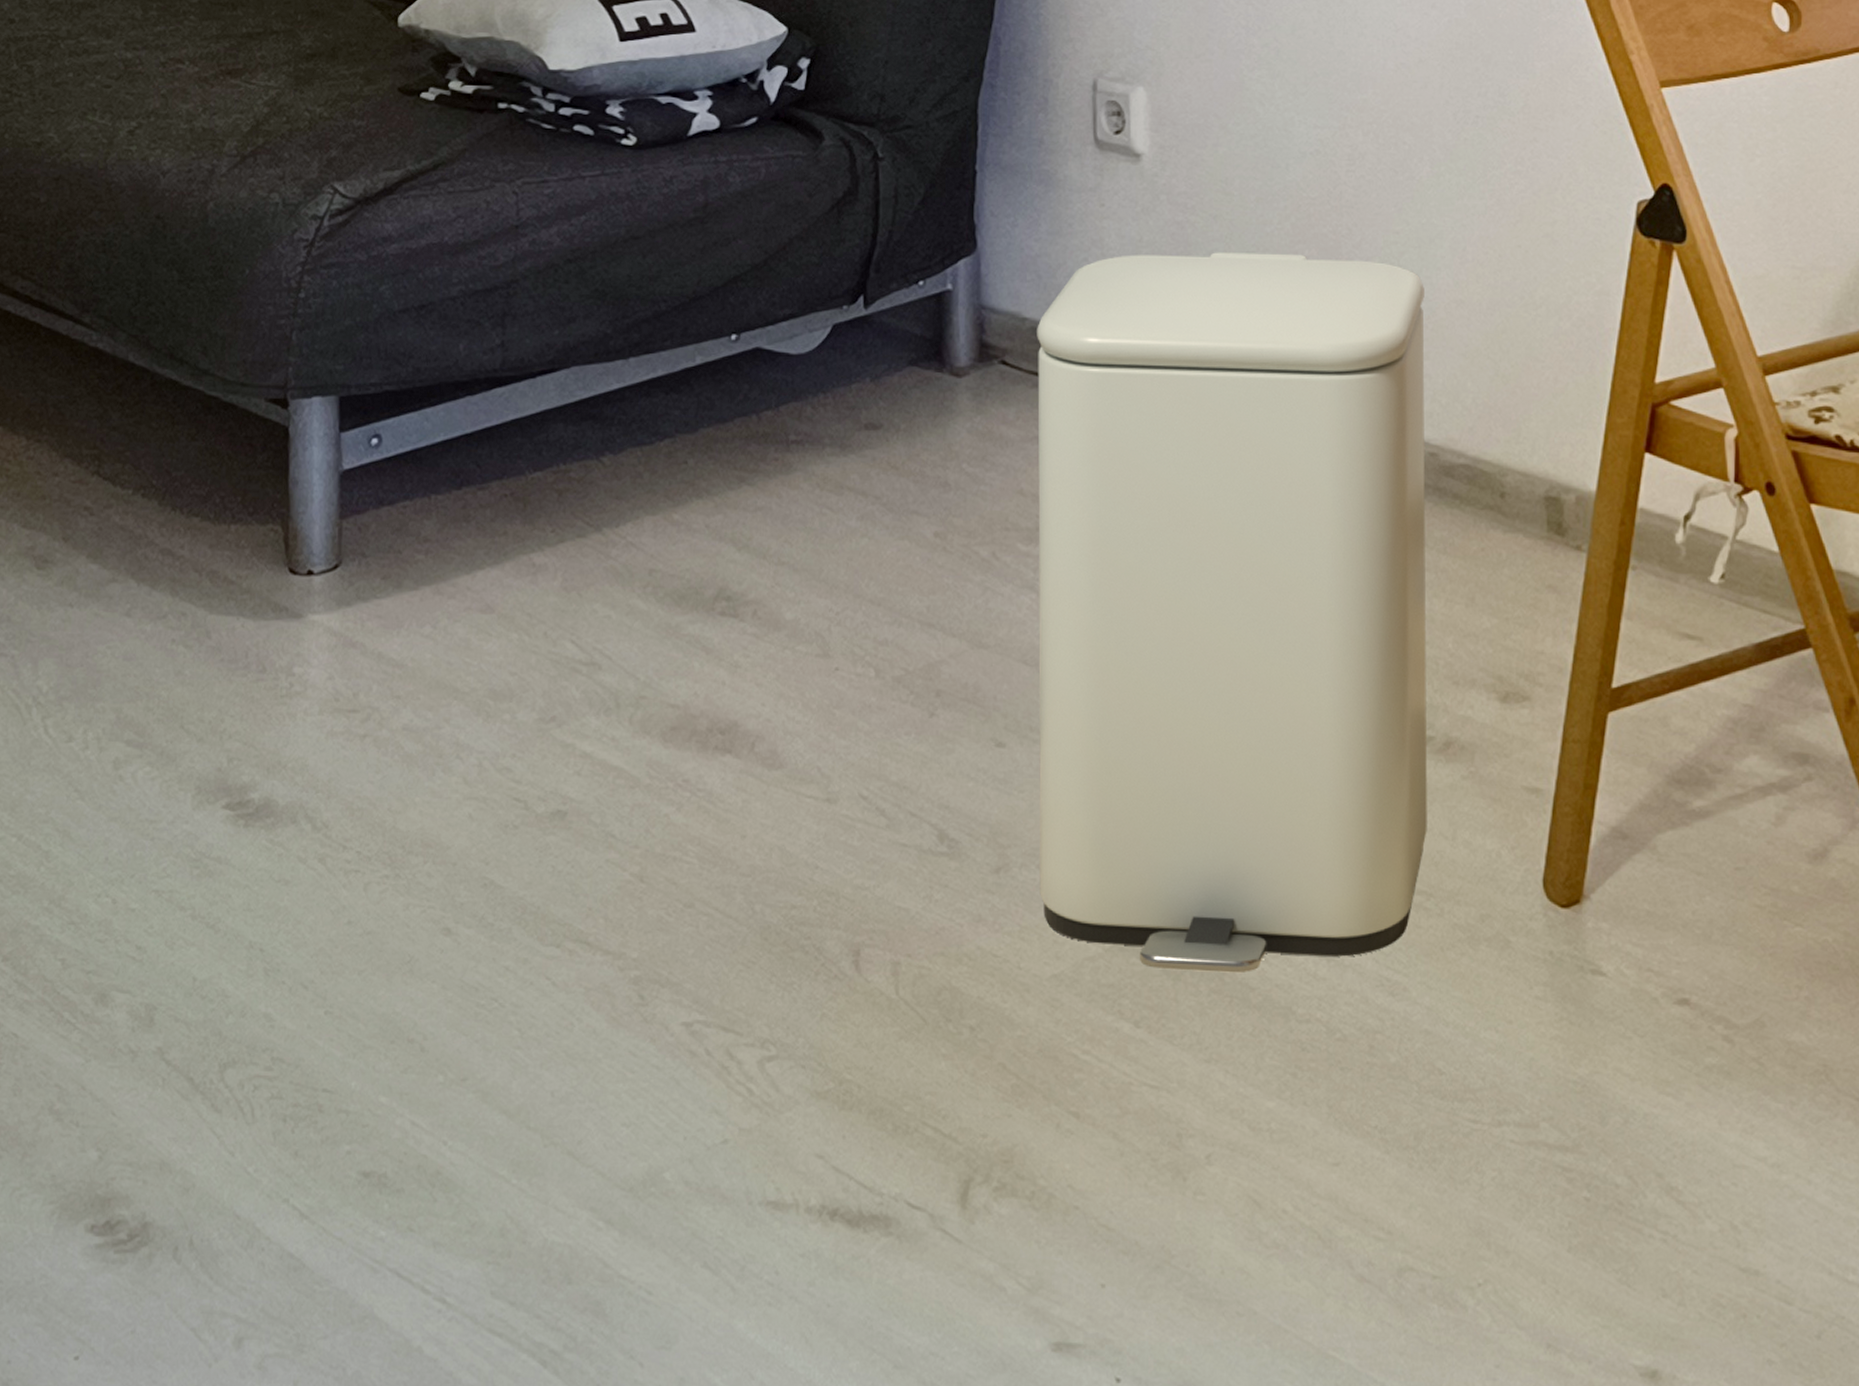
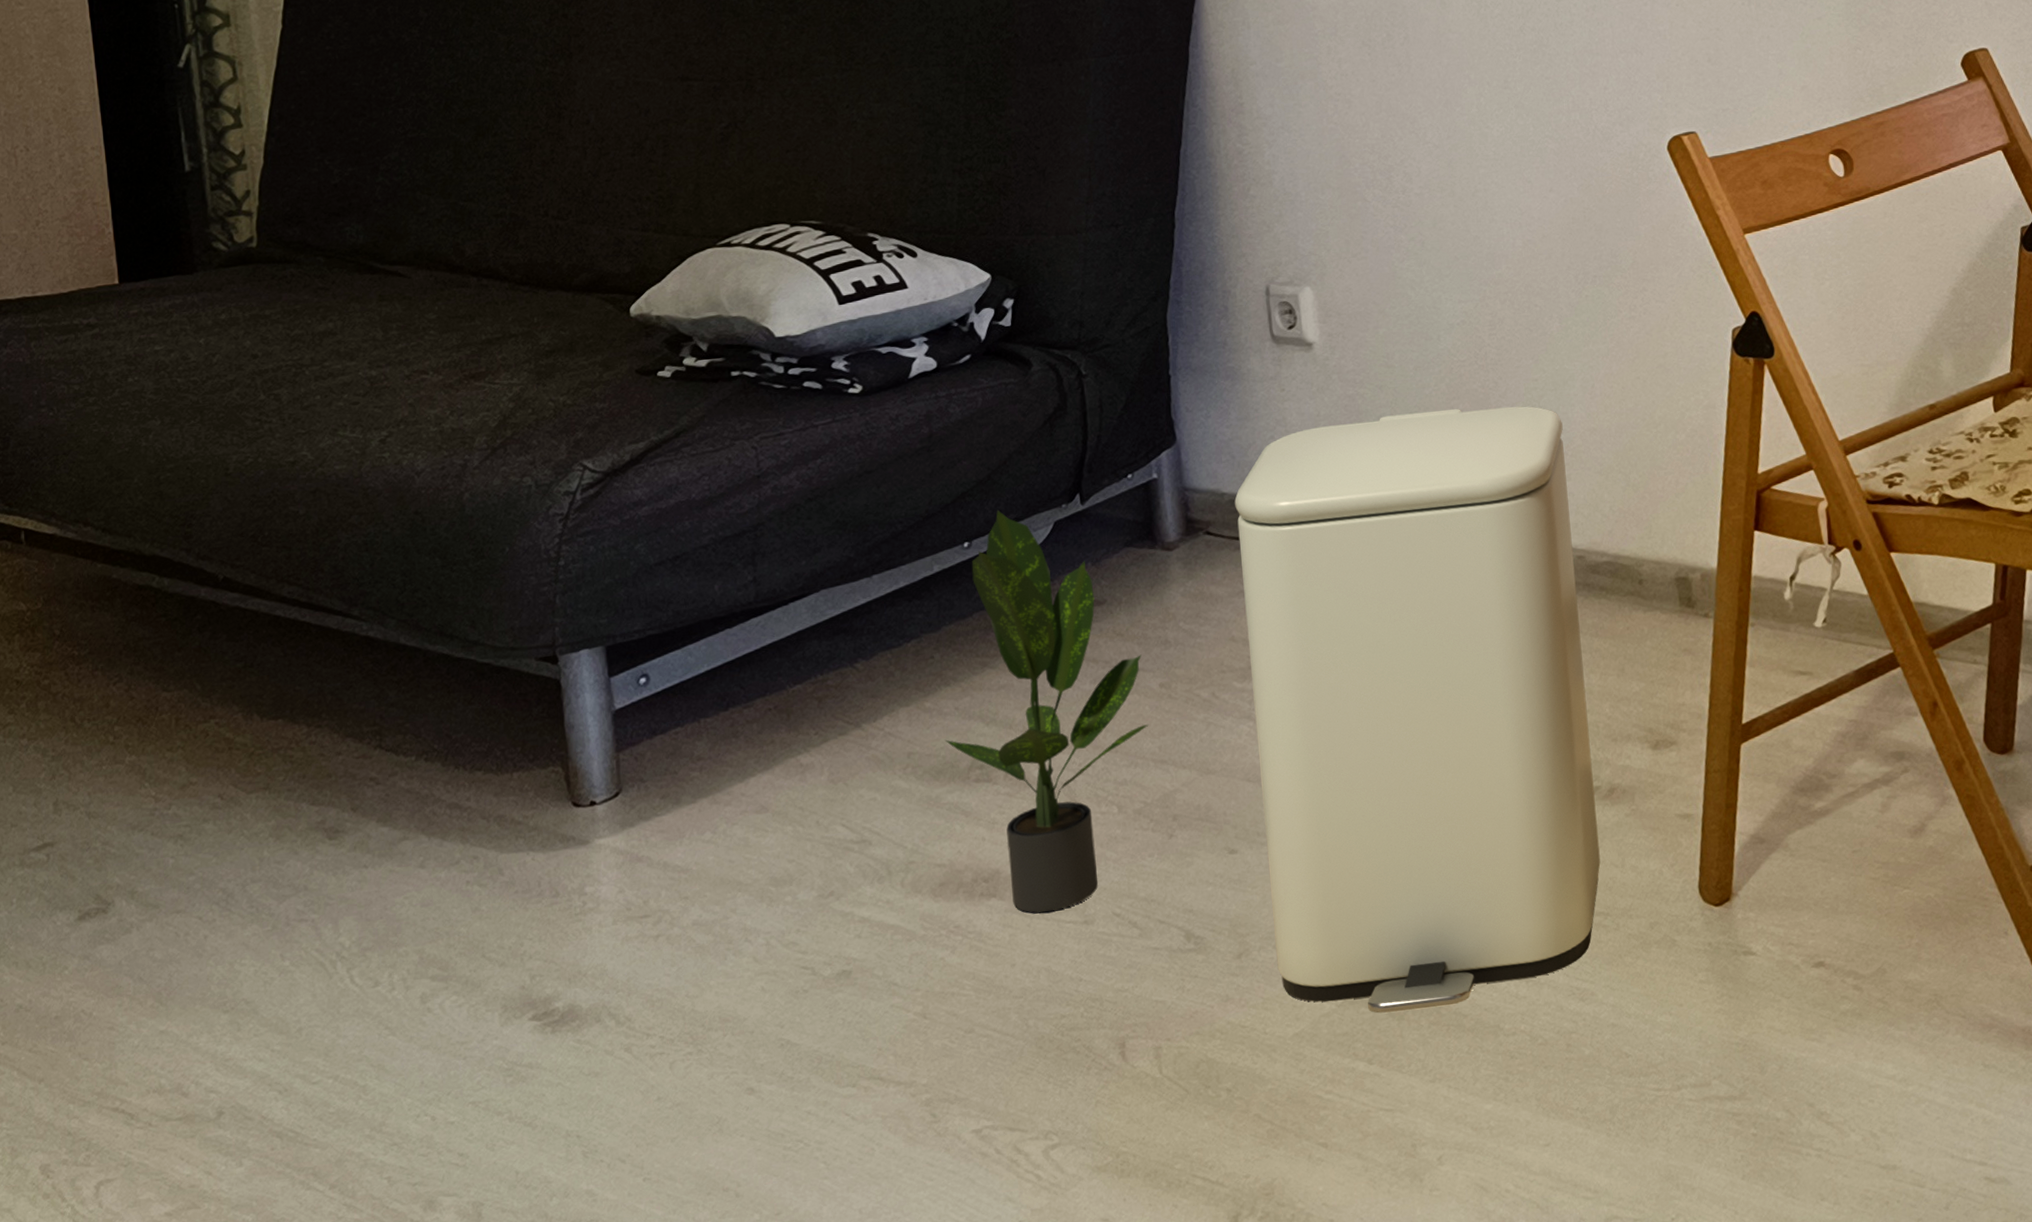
potted plant: none [691,302,918,781] -> present [944,510,1149,913]

